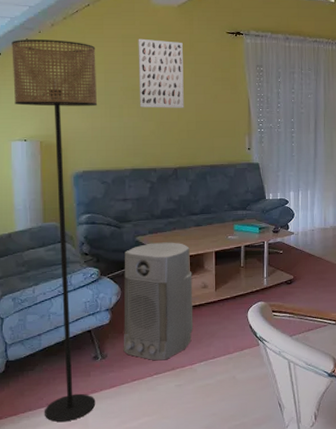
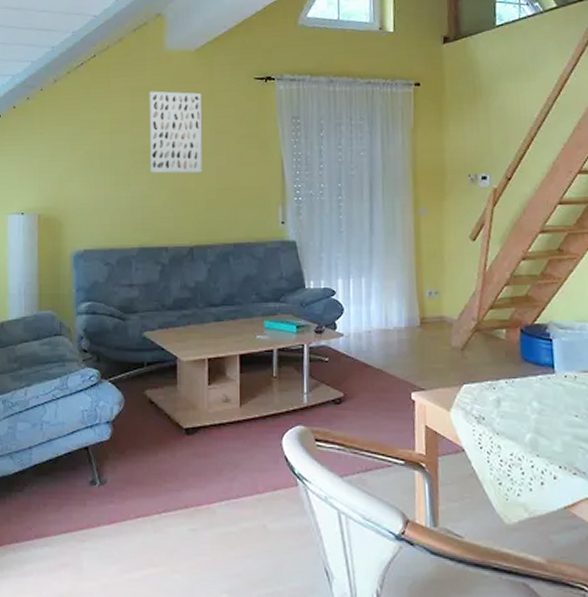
floor lamp: present [11,40,98,422] -> none [12,97,102,561]
air purifier: present [123,242,194,361] -> none [125,340,212,494]

